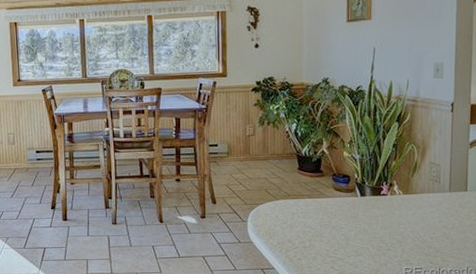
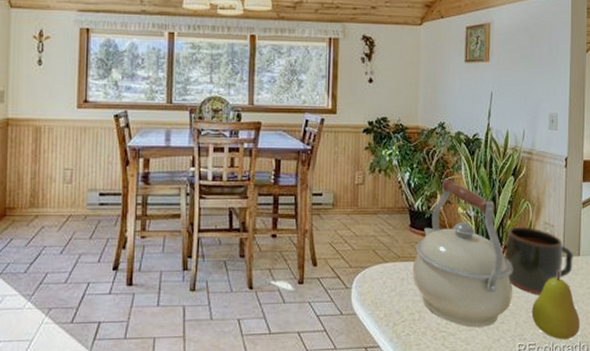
kettle: none [302,127,399,254] -> present [412,178,513,328]
mug: none [391,166,460,225] -> present [505,226,573,294]
fruit: none [417,205,467,265] -> present [531,270,580,340]

